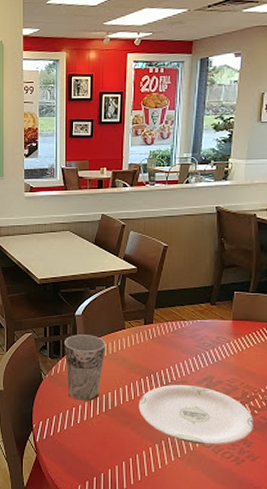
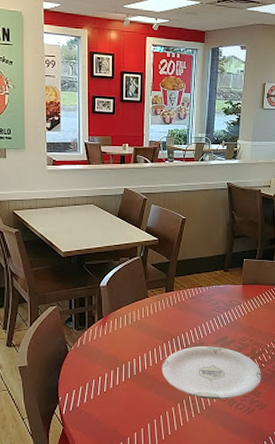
cup: present [64,334,106,401] -> none [89,305,131,369]

